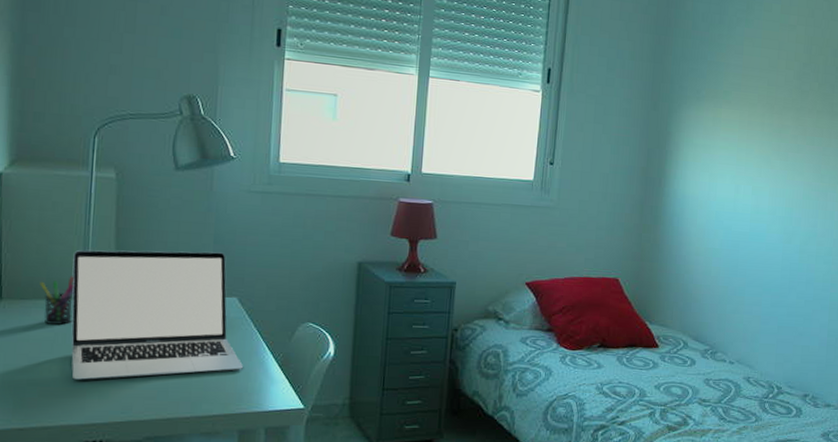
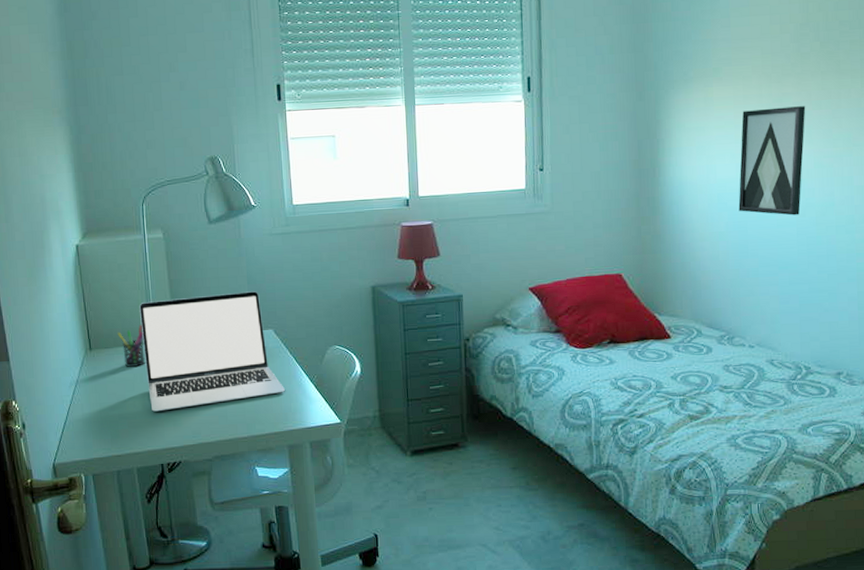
wall art: none [733,136,801,242] -> present [738,106,806,216]

